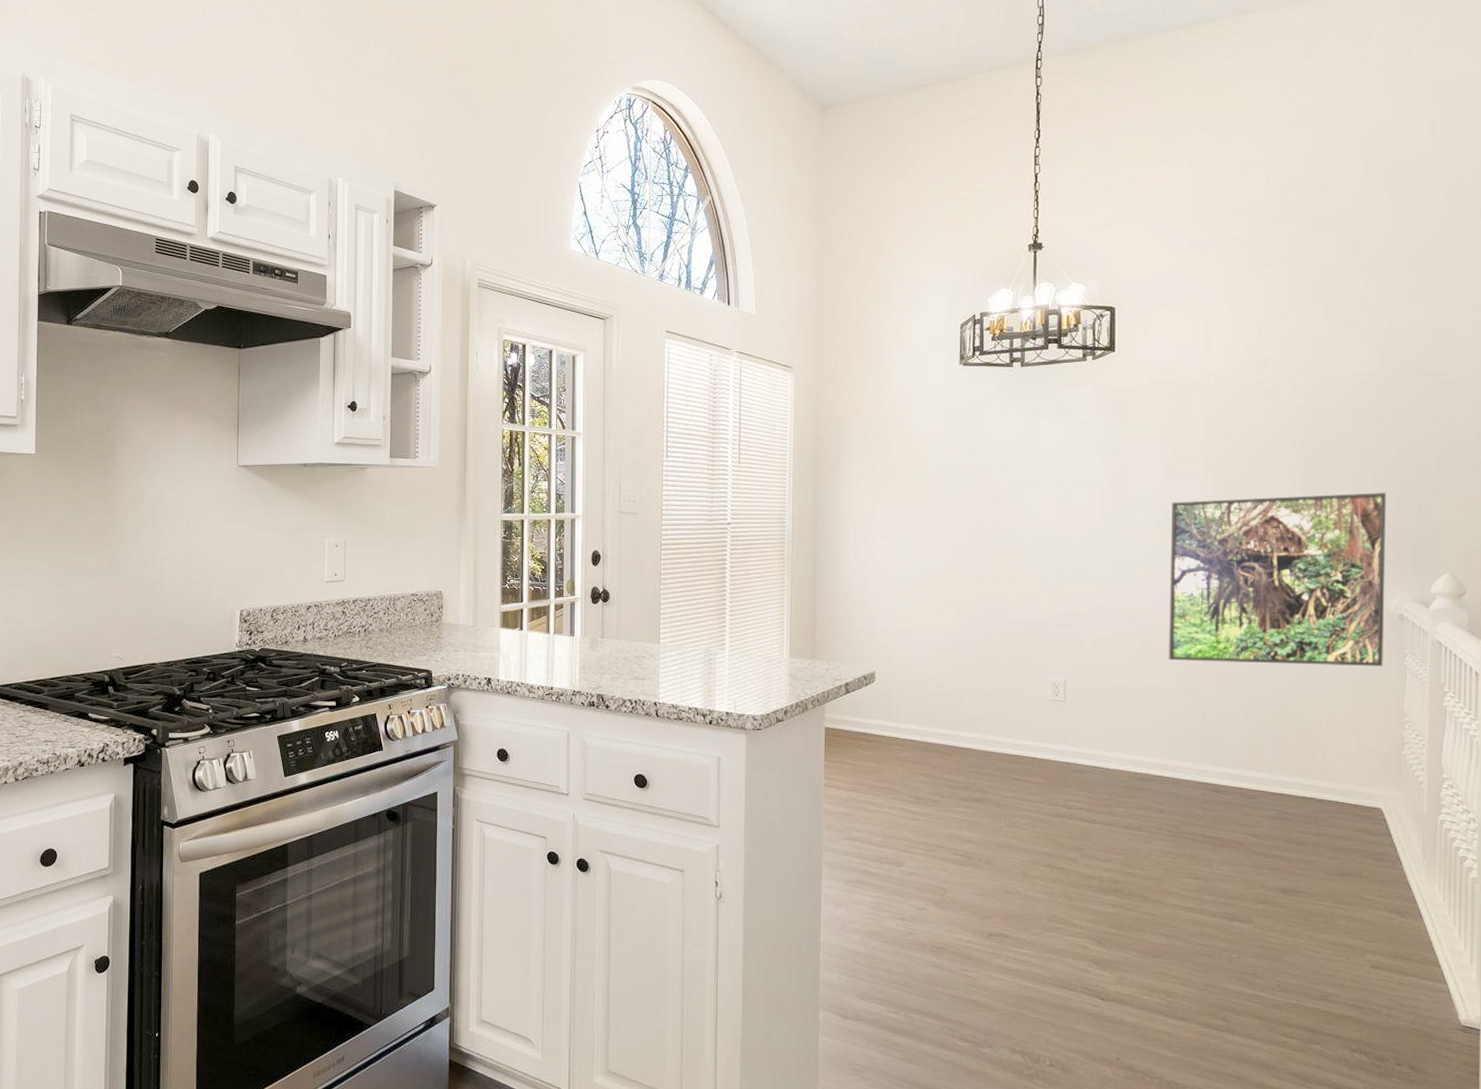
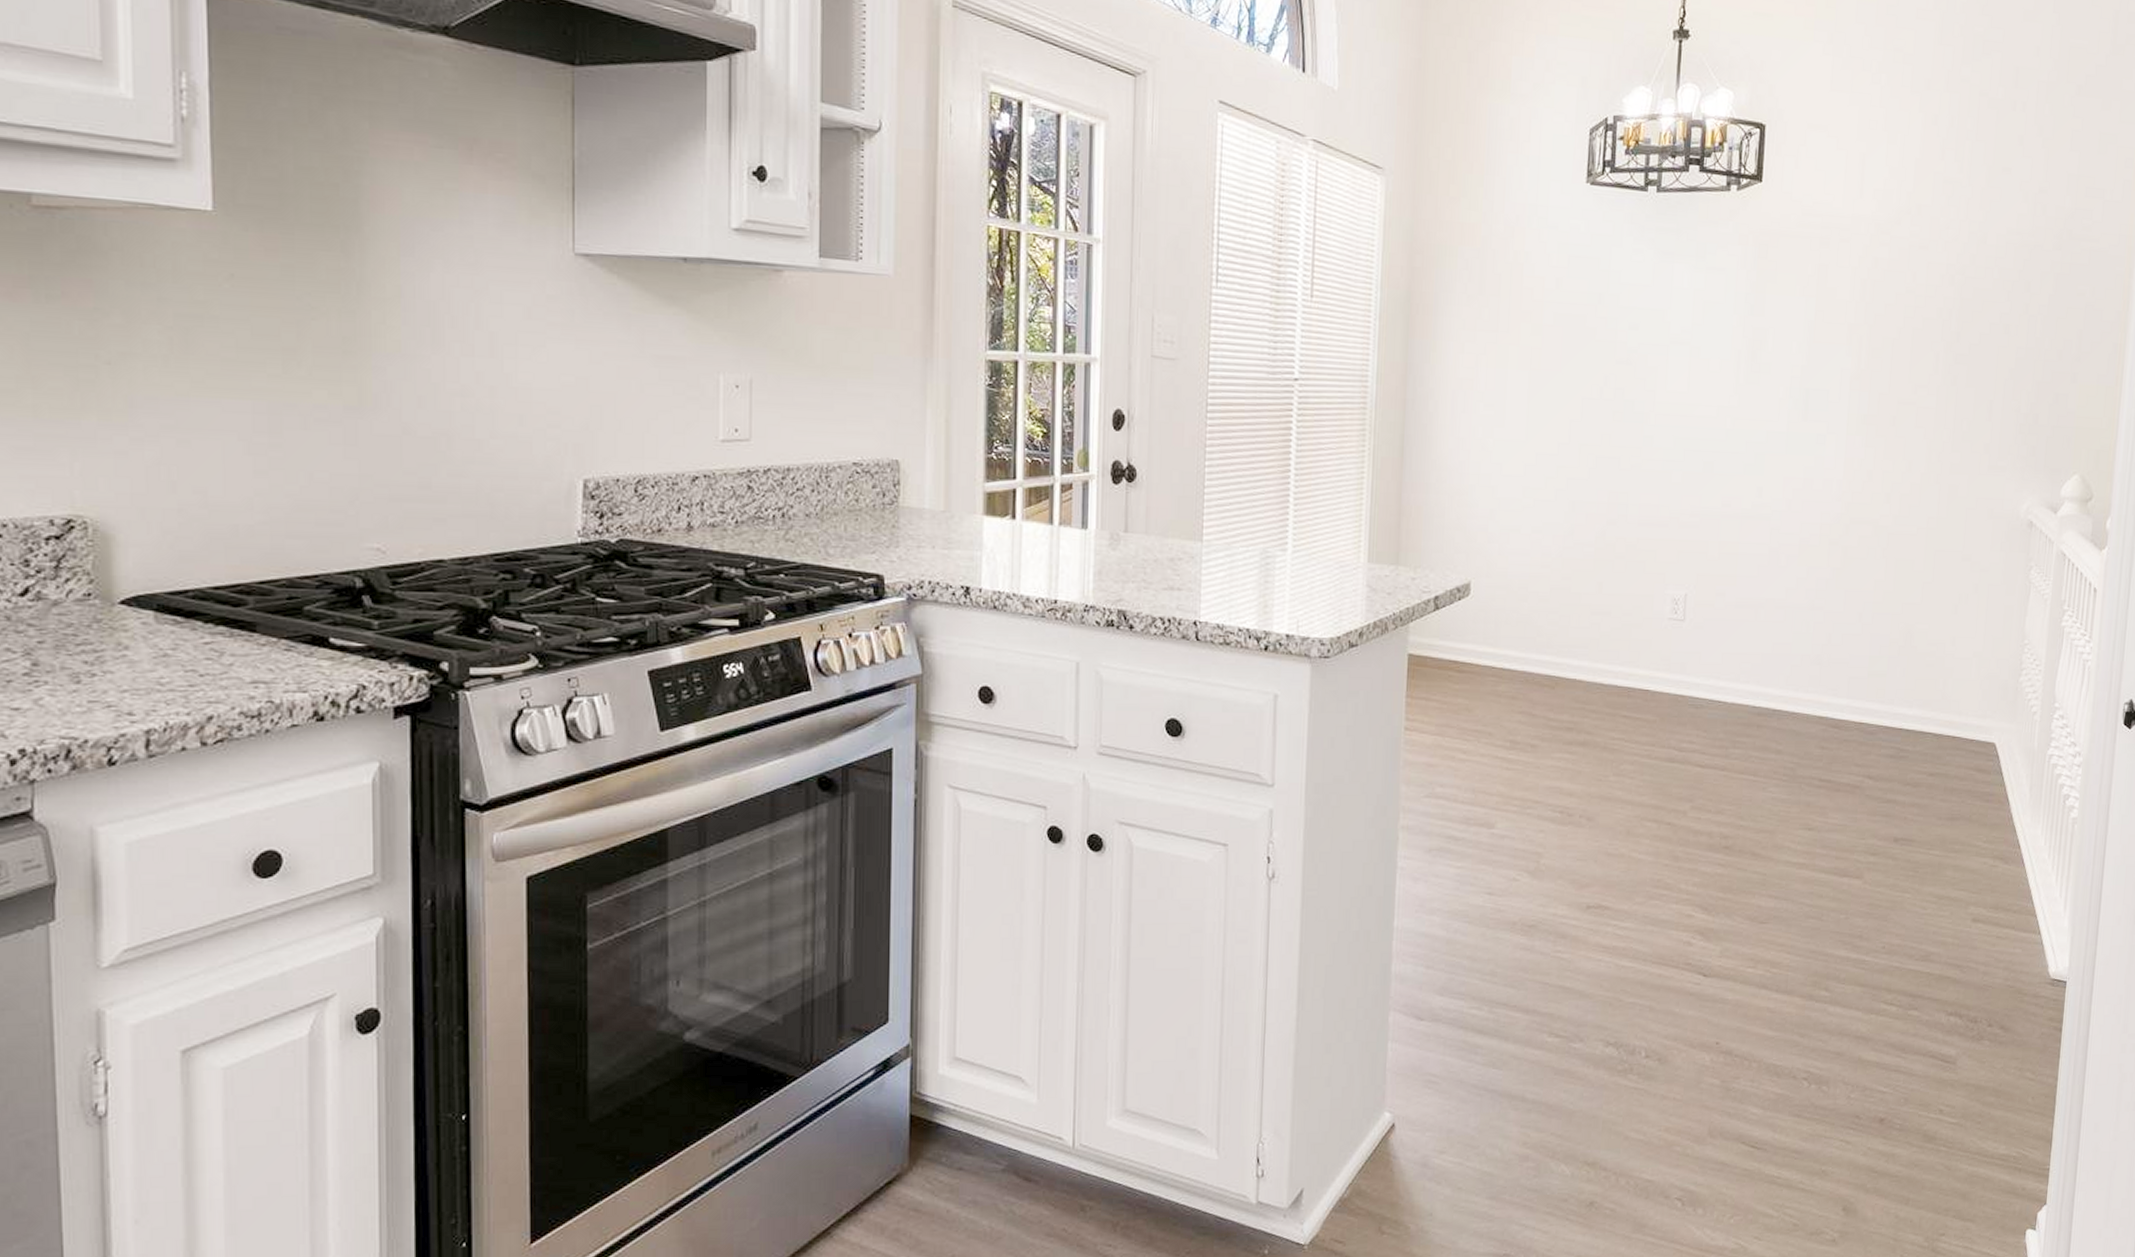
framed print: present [1169,493,1386,666] -> none [1797,376,2027,580]

